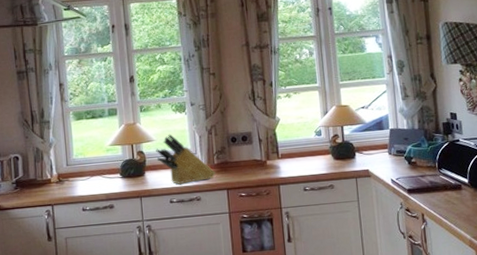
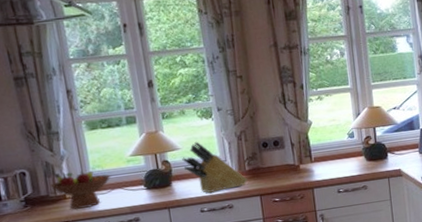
fruit bowl: none [38,157,91,194] -> present [49,171,111,210]

